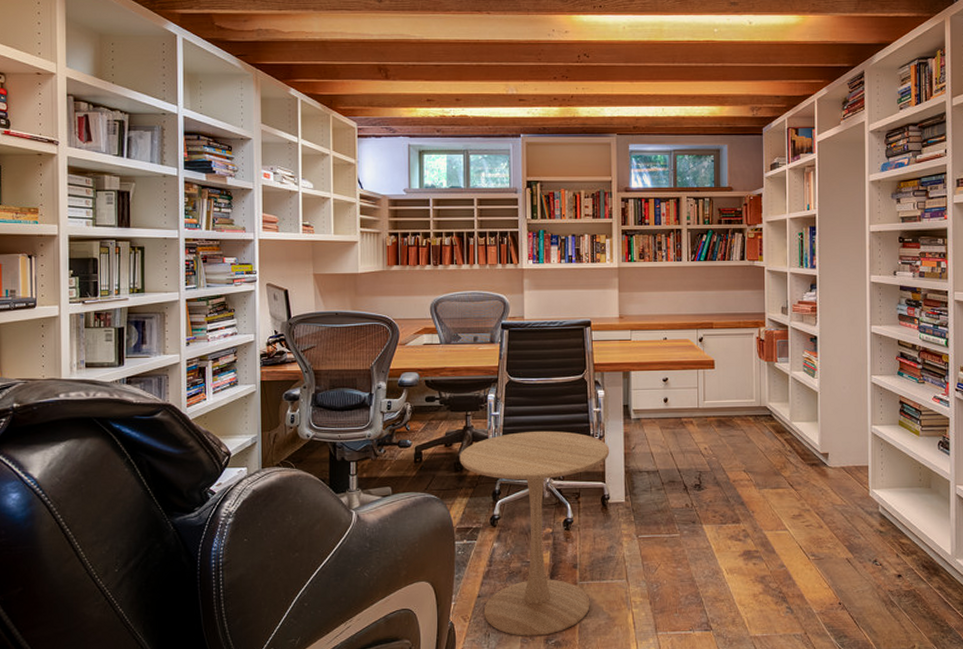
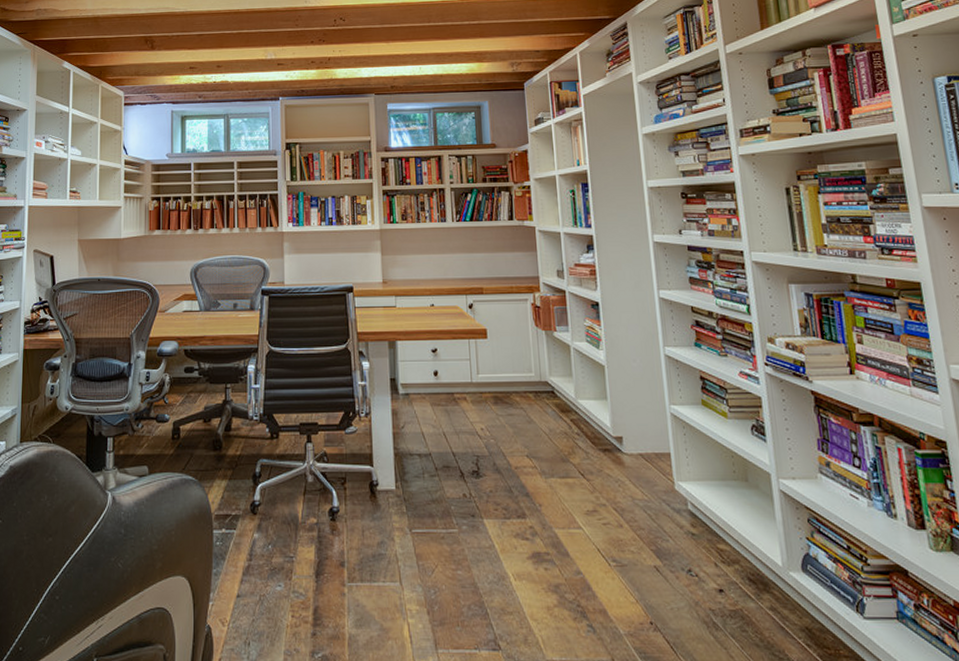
side table: present [459,430,610,636] -> none [218,406,377,647]

